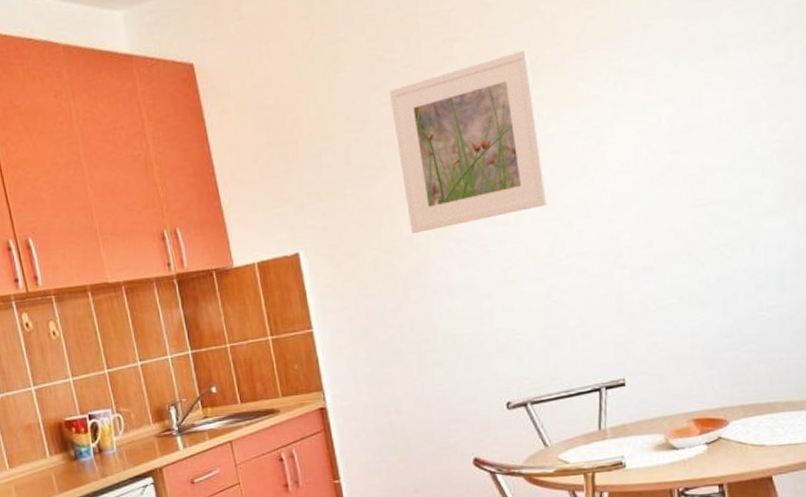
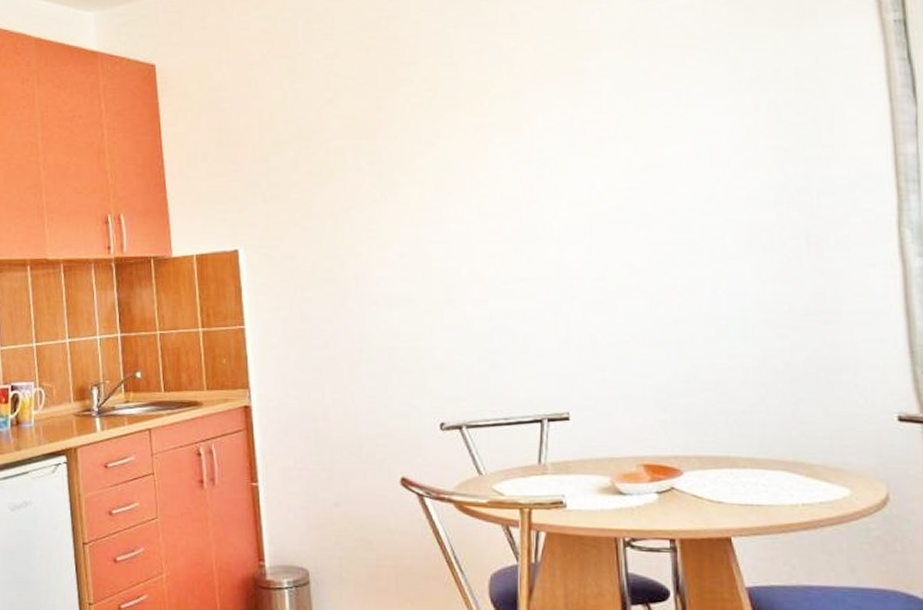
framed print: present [389,50,549,233] -> none [342,79,497,242]

